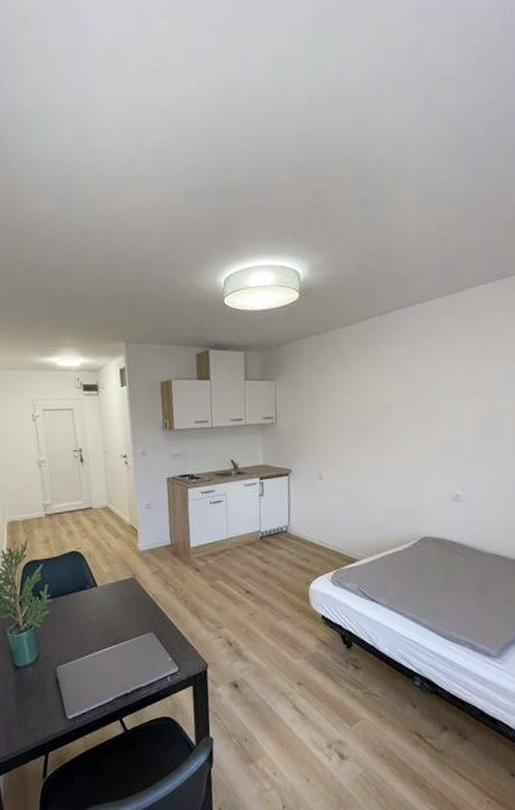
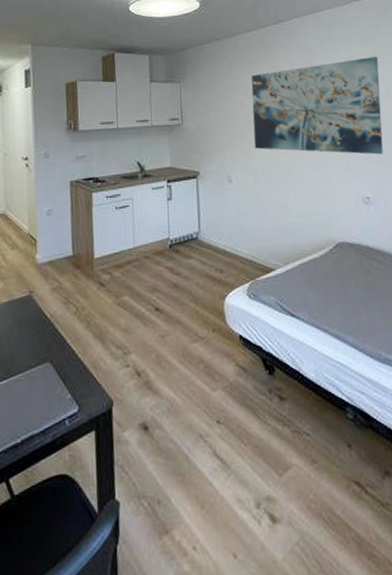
wall art: none [347,350,488,454] -> present [251,57,384,155]

